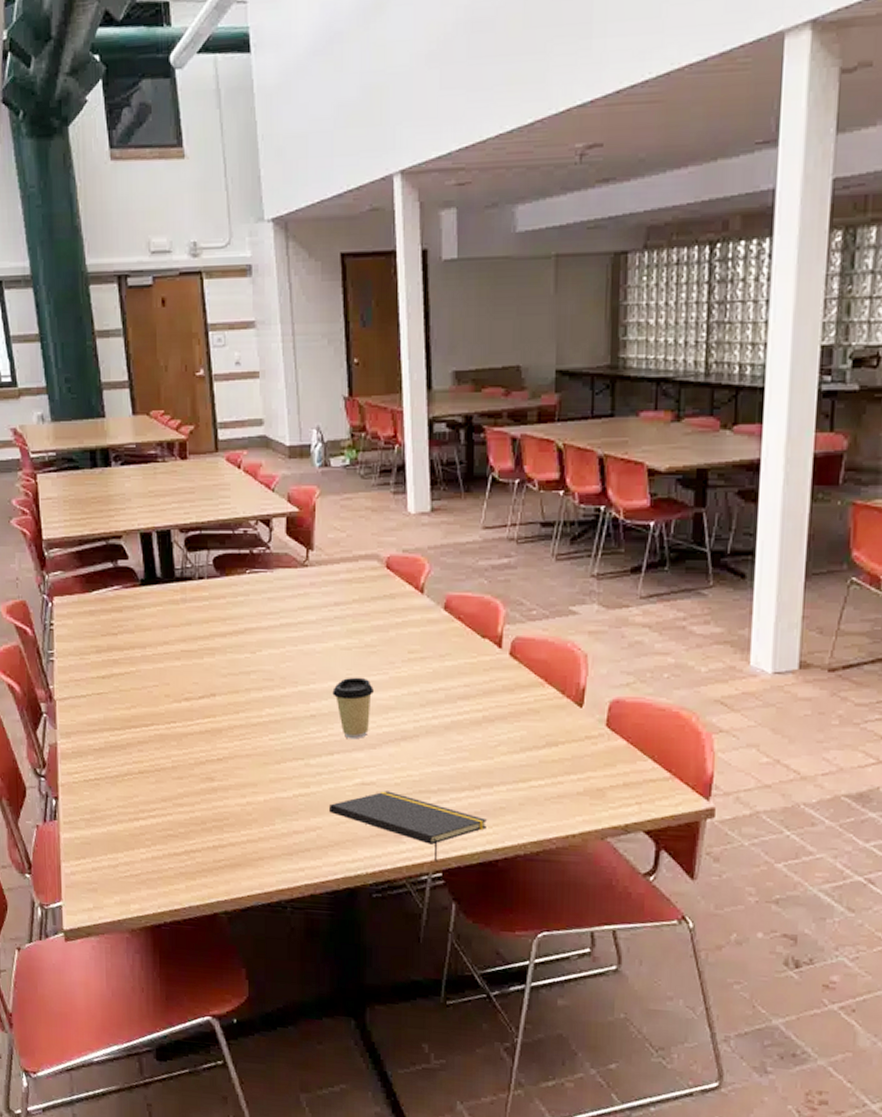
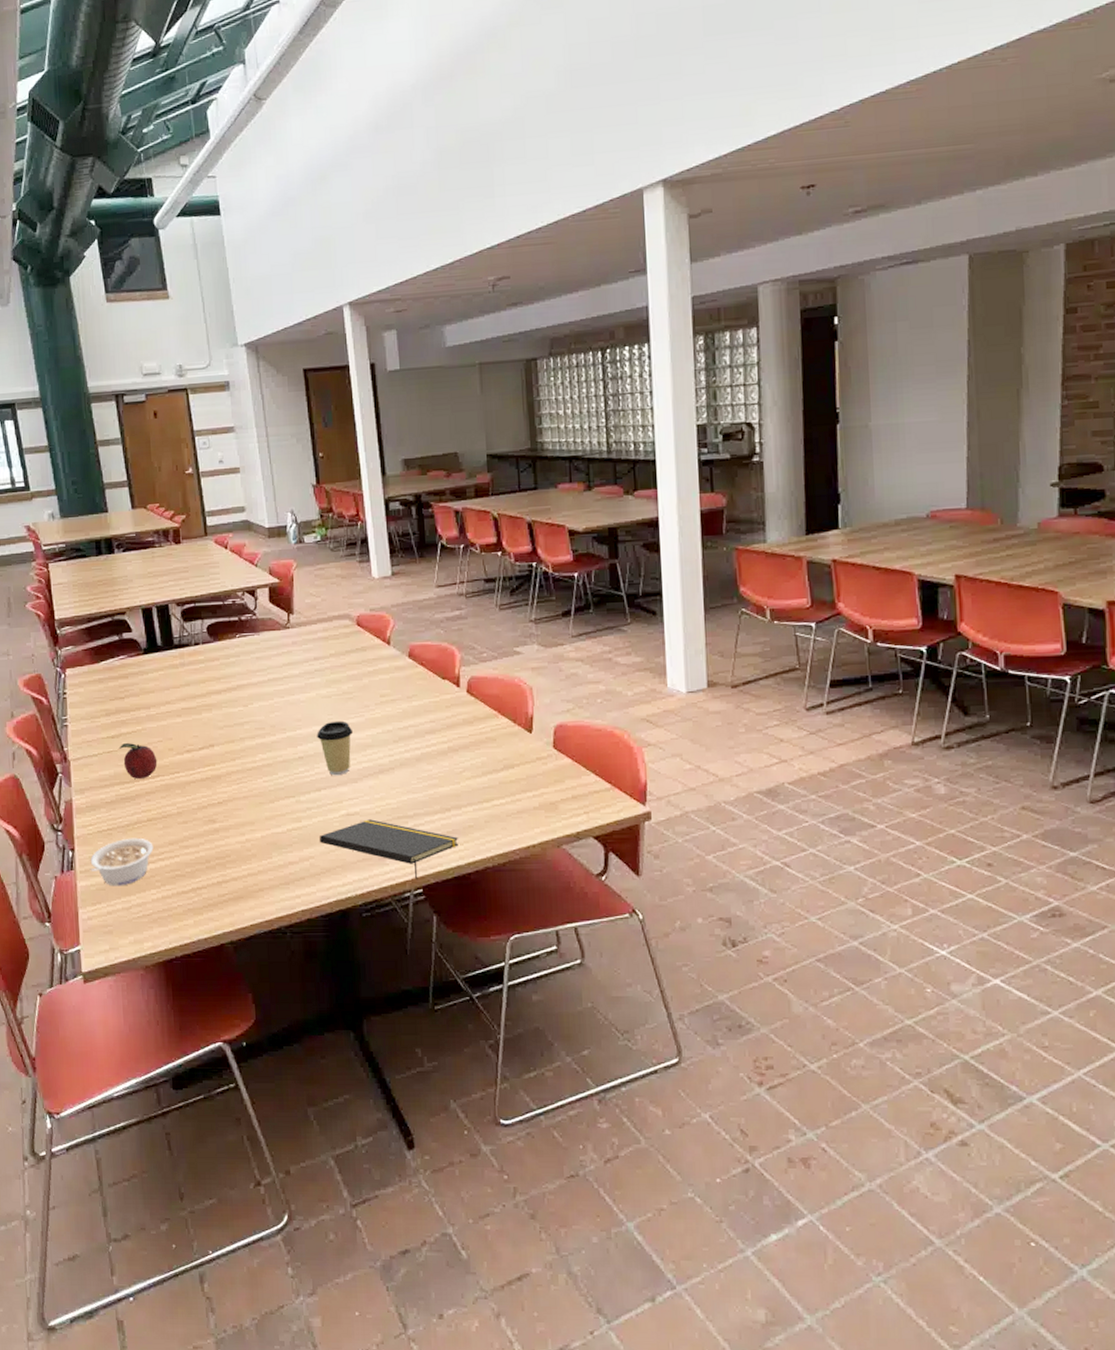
legume: none [74,790,144,842] -> present [89,837,154,886]
fruit: none [109,684,152,726] -> present [119,742,158,779]

